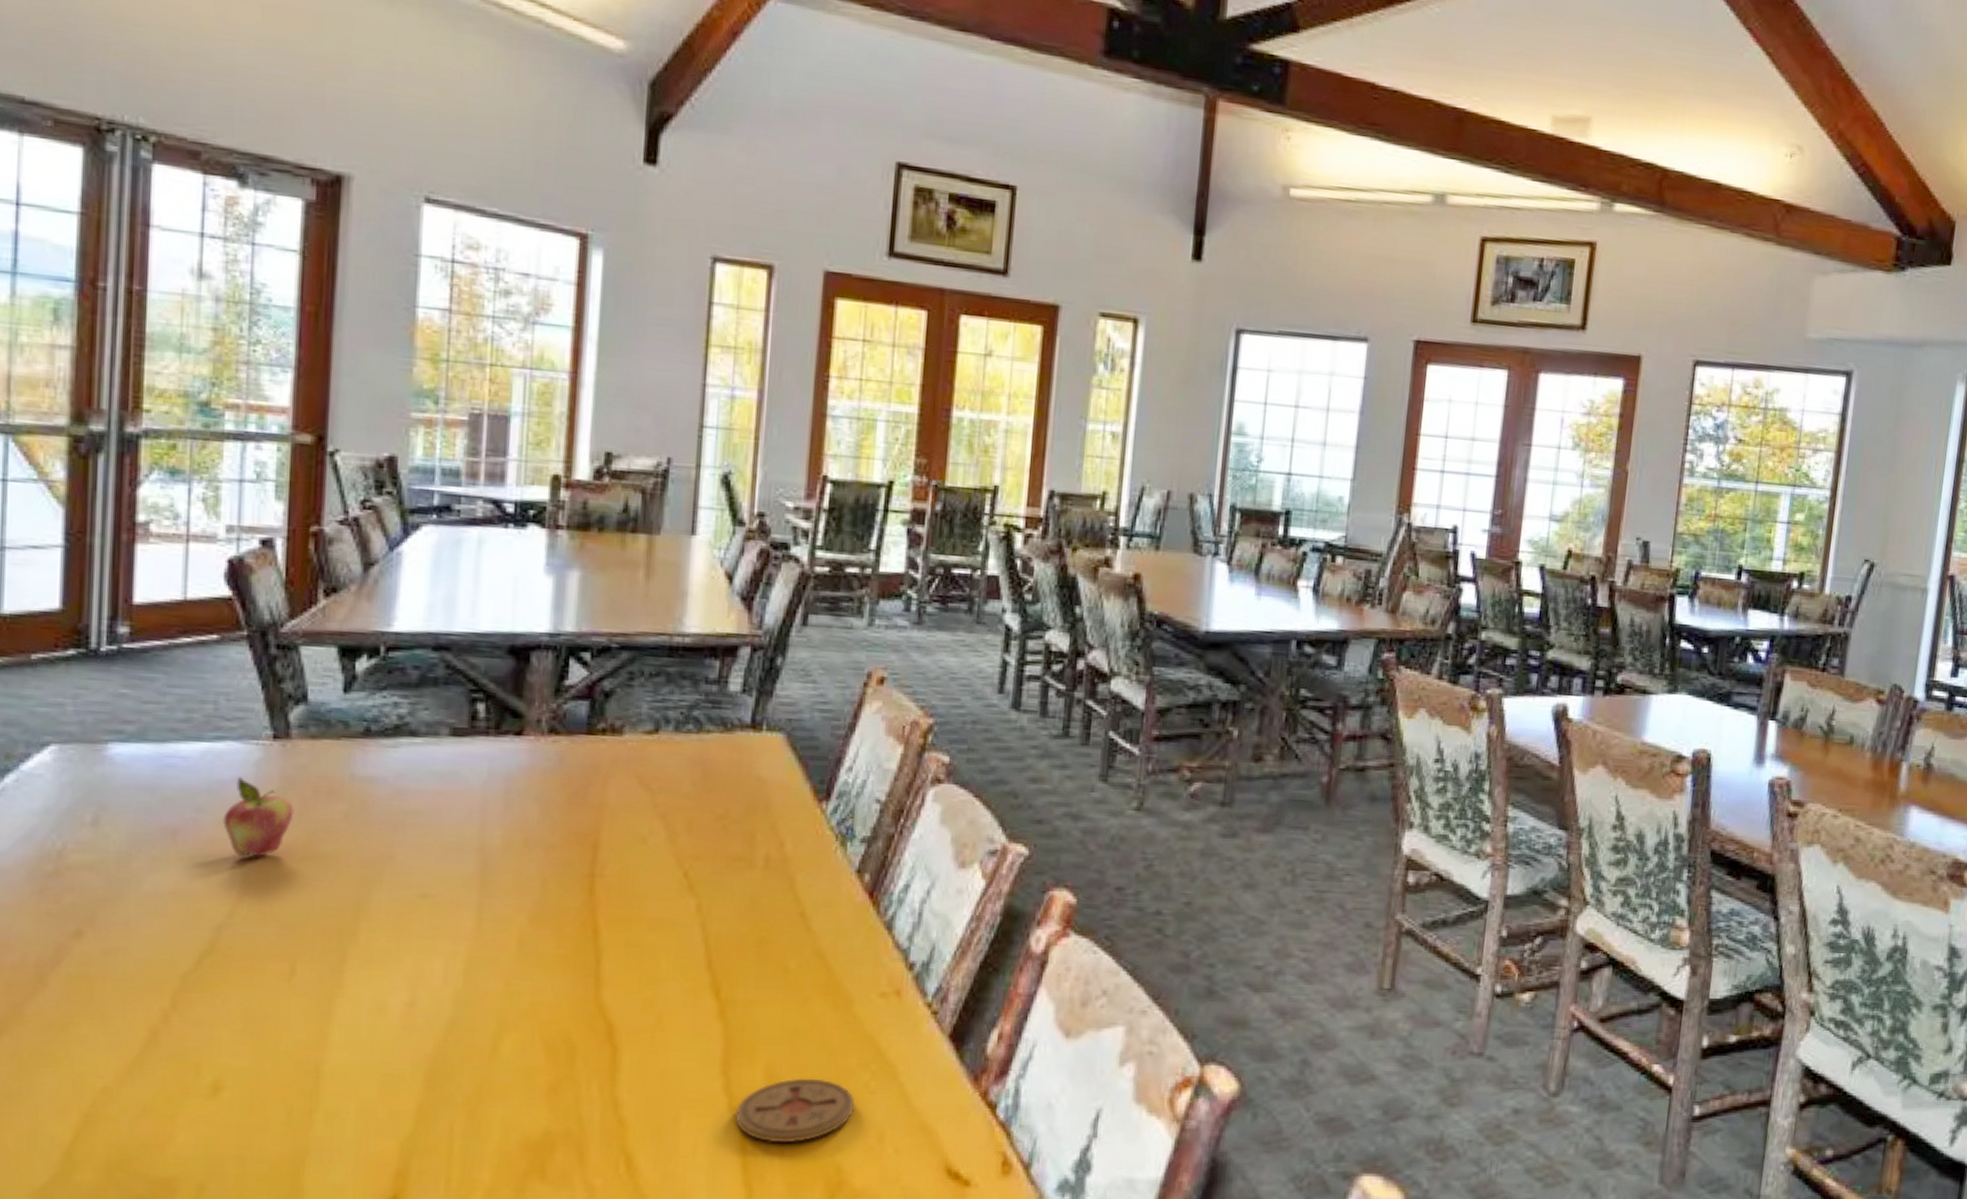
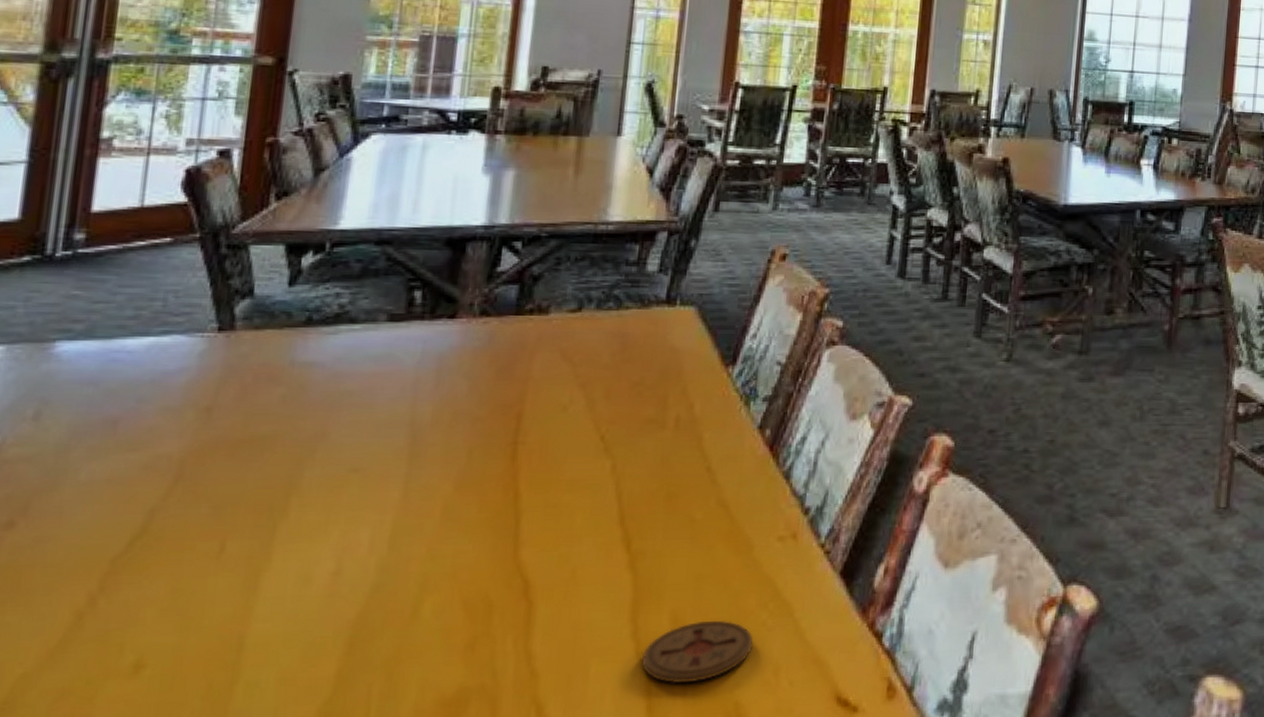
fruit: present [223,777,294,858] -> none [163,368,234,442]

